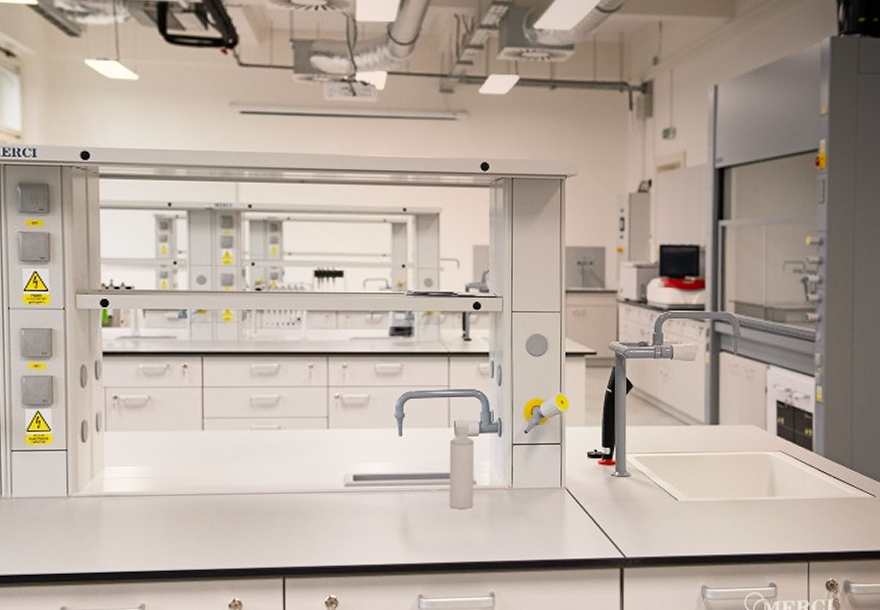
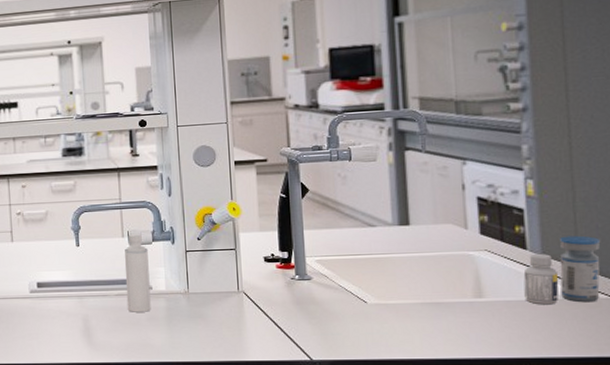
medicine bottle: none [808,455,836,503] -> present [523,253,559,305]
medicine: none [837,439,870,501] -> present [560,235,601,303]

